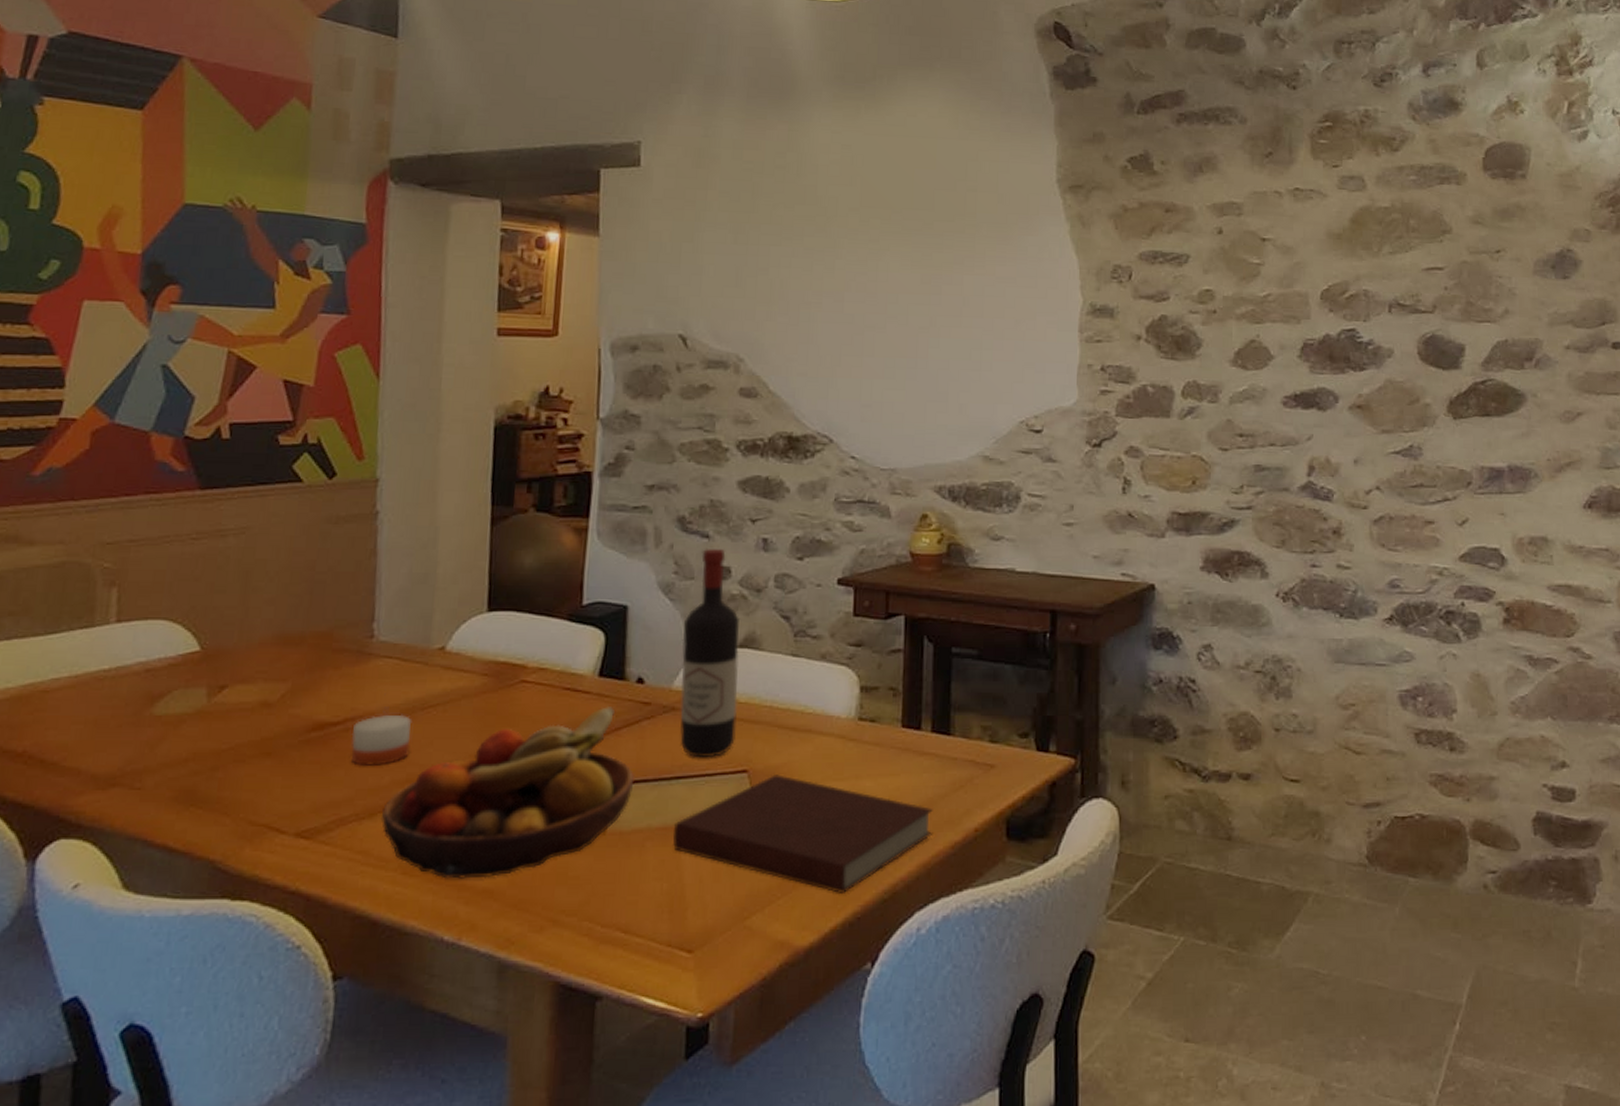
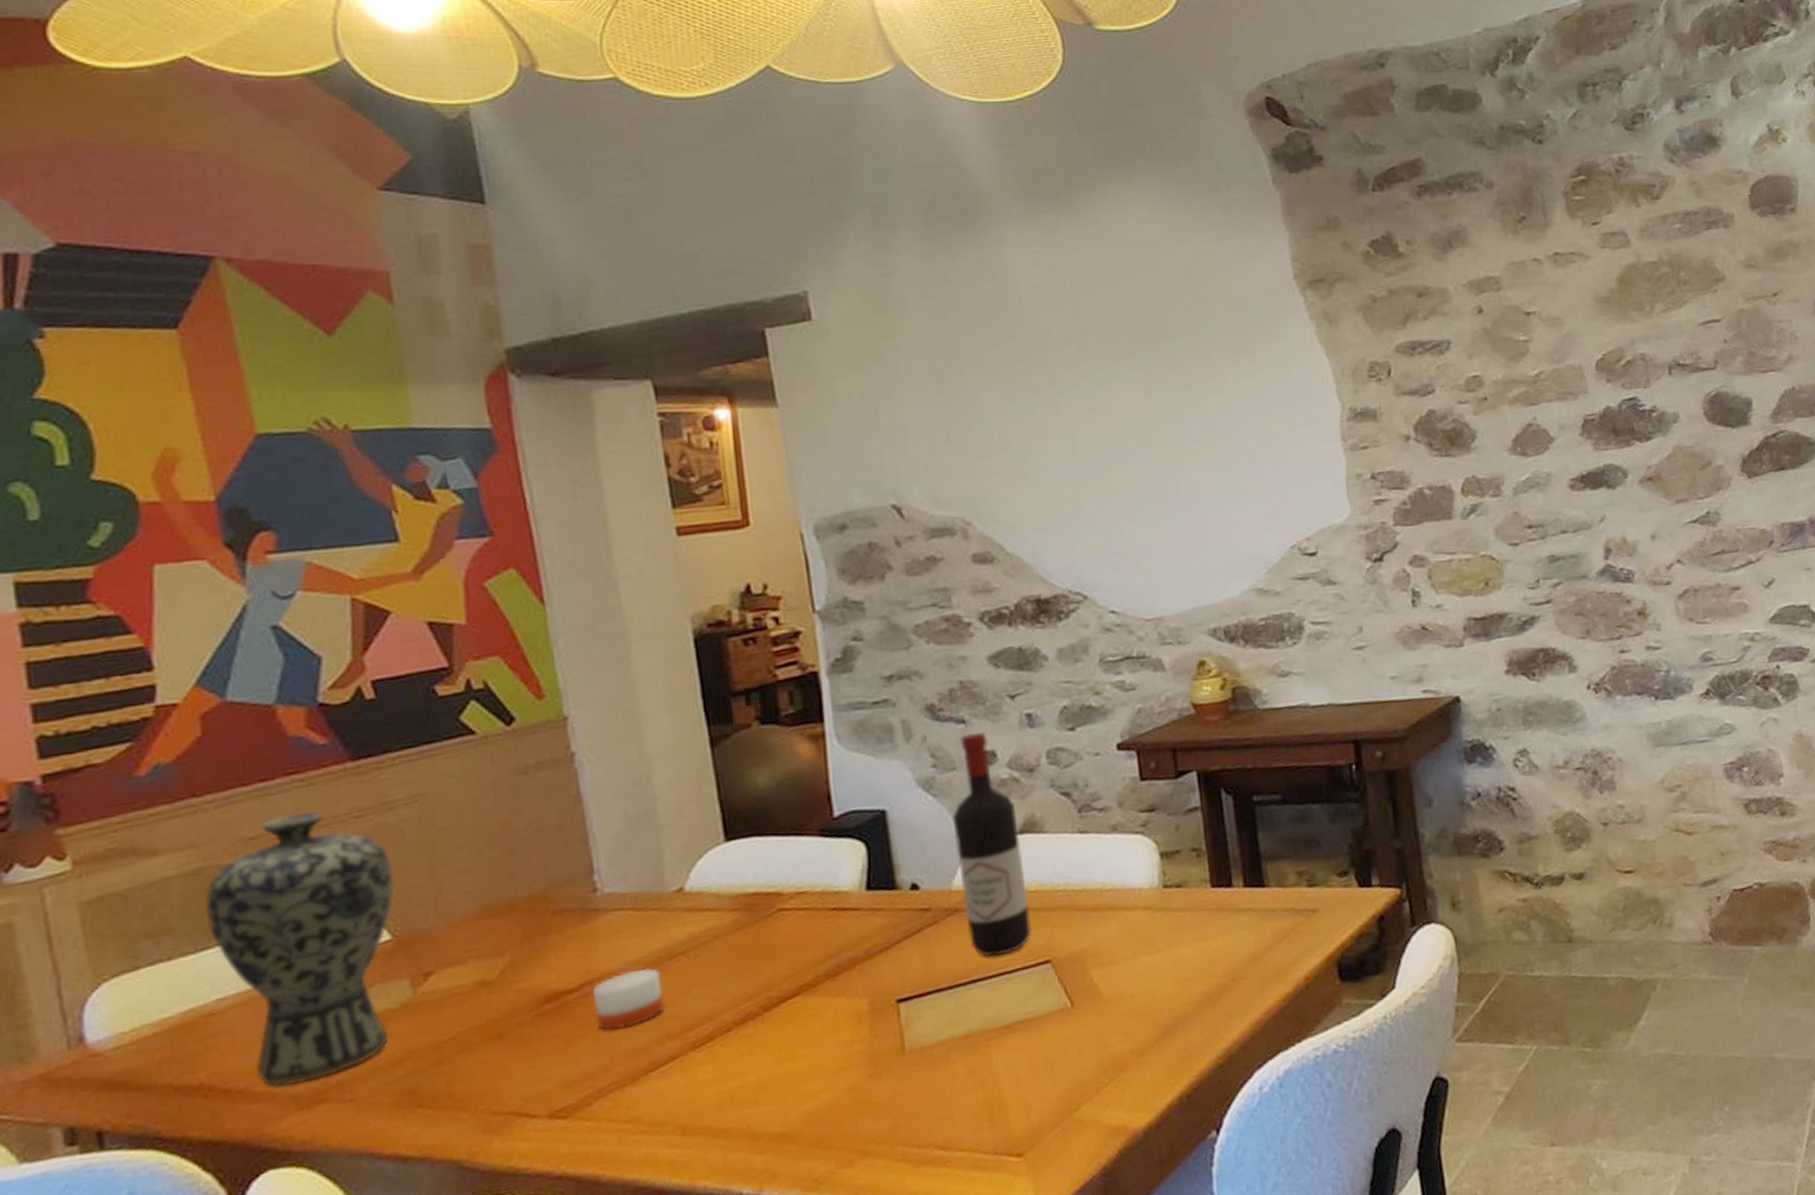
vase: none [59,528,213,767] -> present [205,812,395,1087]
fruit bowl: present [380,707,633,879] -> none [645,919,927,1132]
notebook: present [673,774,934,893] -> none [979,958,1262,1068]

